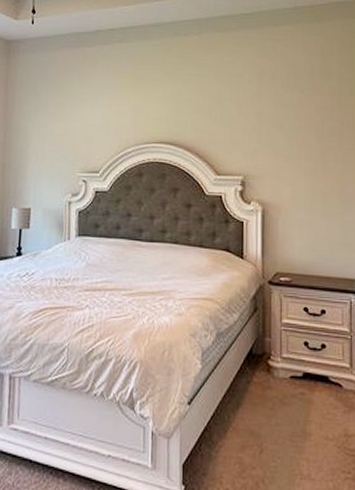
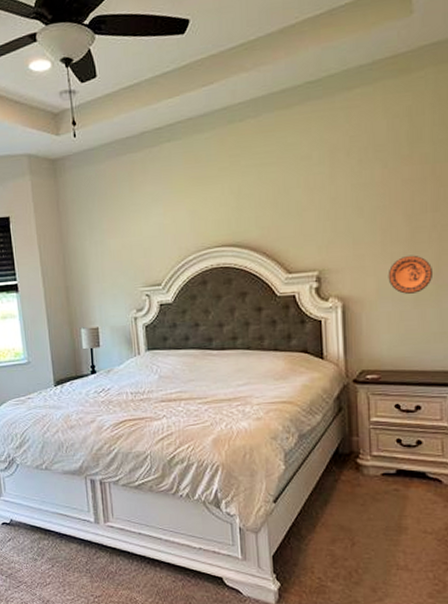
decorative plate: none [301,171,338,205] -> present [388,255,434,294]

